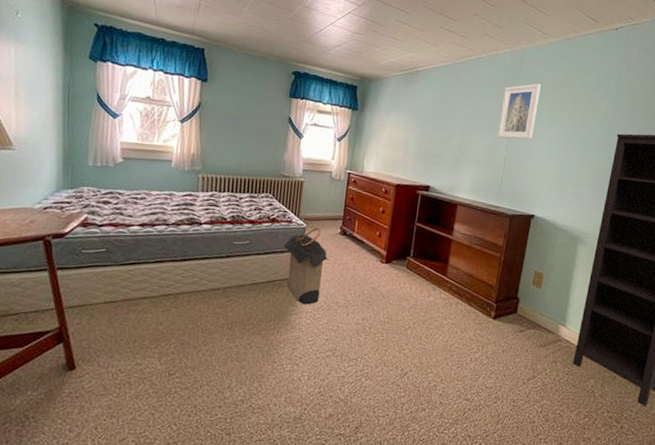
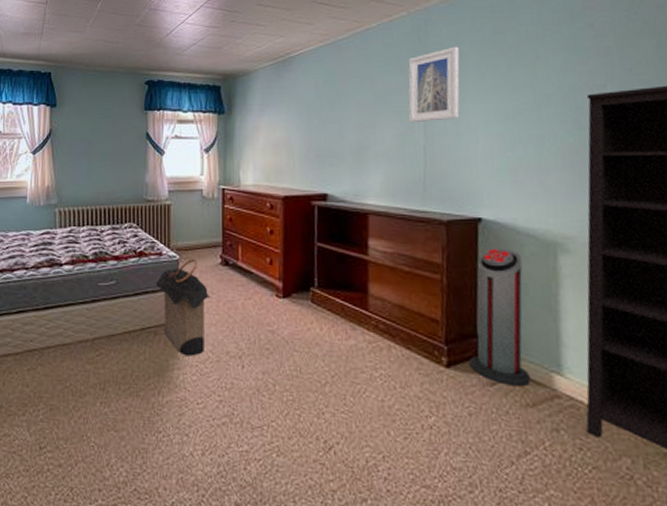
air purifier: none [509,237,555,333] -> present [470,248,530,386]

